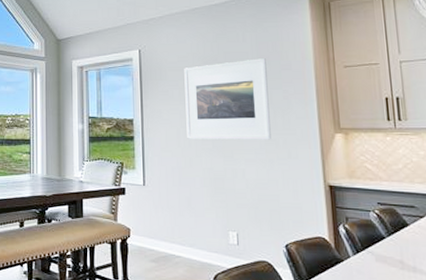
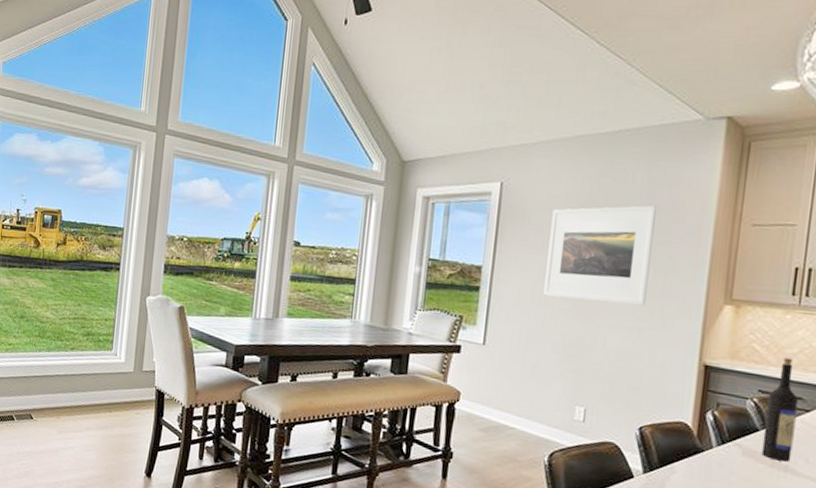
wine bottle: none [386,173,417,263] -> present [761,357,798,462]

